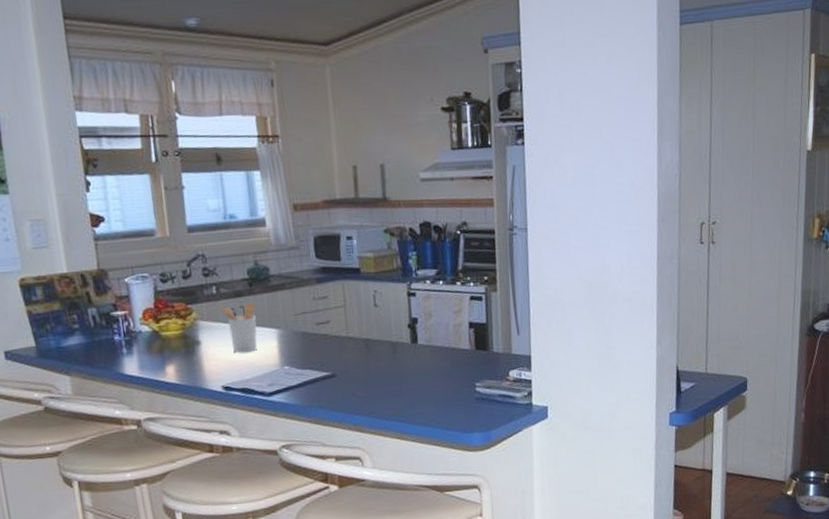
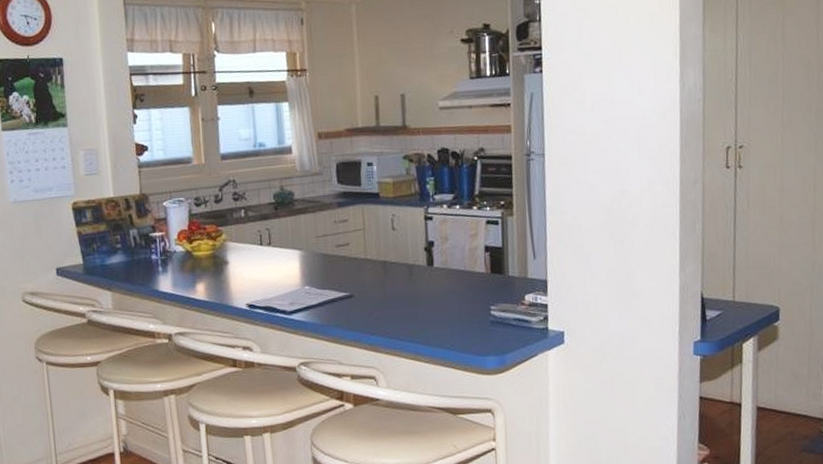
utensil holder: present [217,302,257,353] -> none [245,224,281,273]

